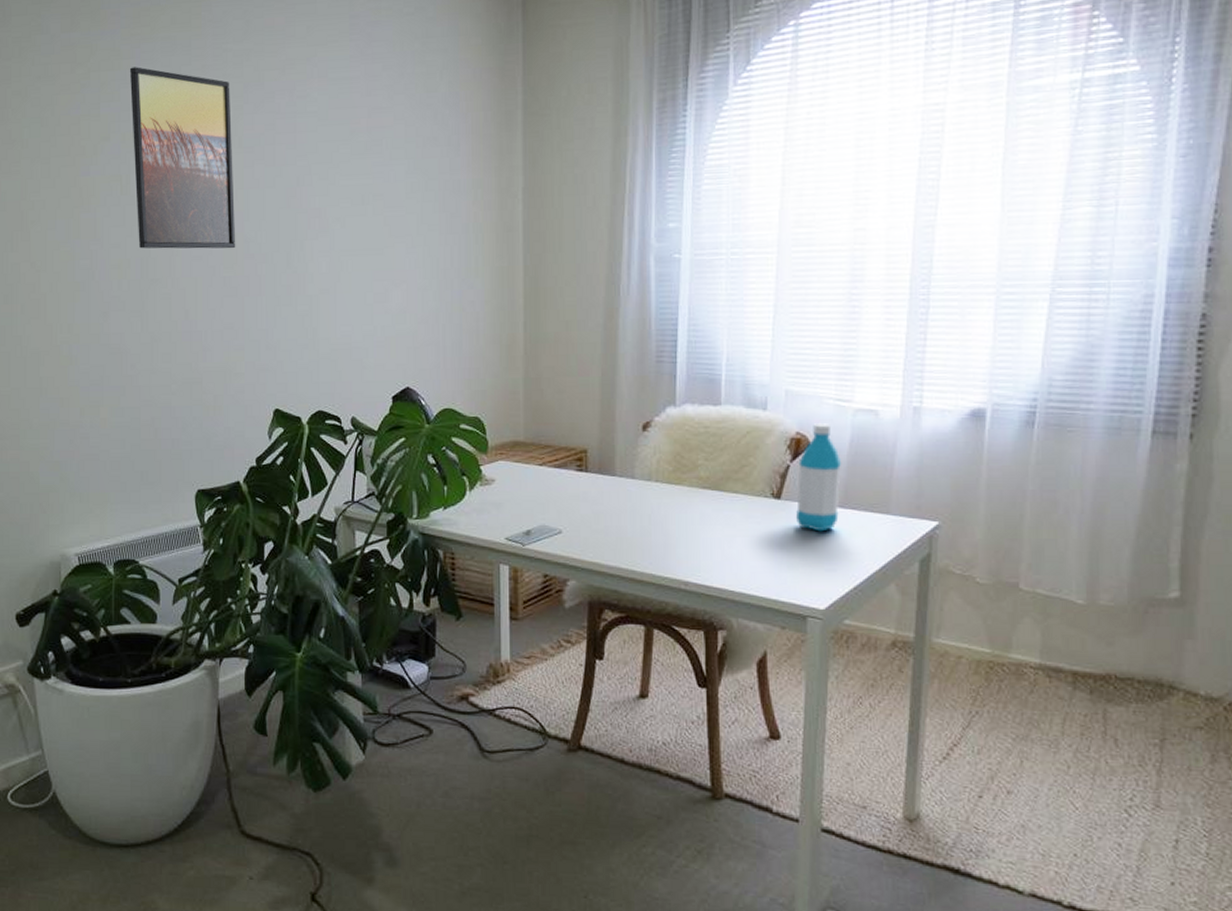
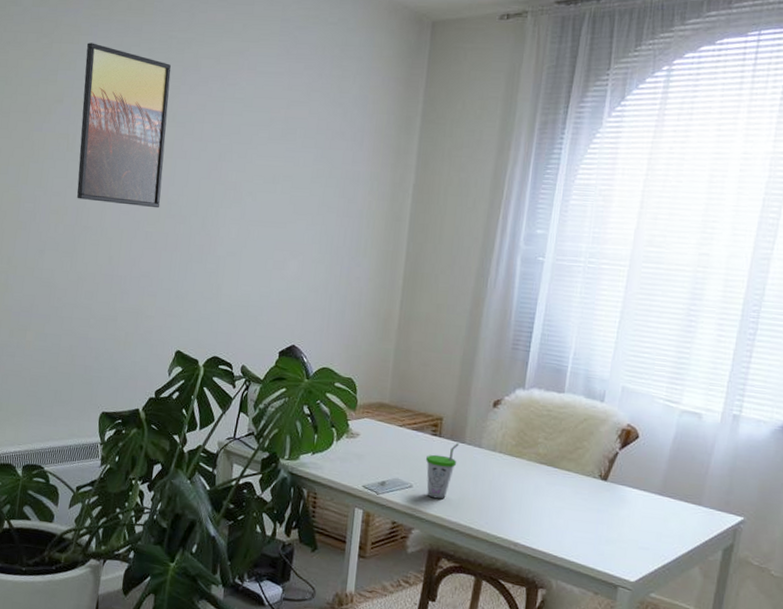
cup: none [574,476,609,543] -> present [426,443,459,499]
water bottle: present [796,422,842,532] -> none [619,418,665,514]

